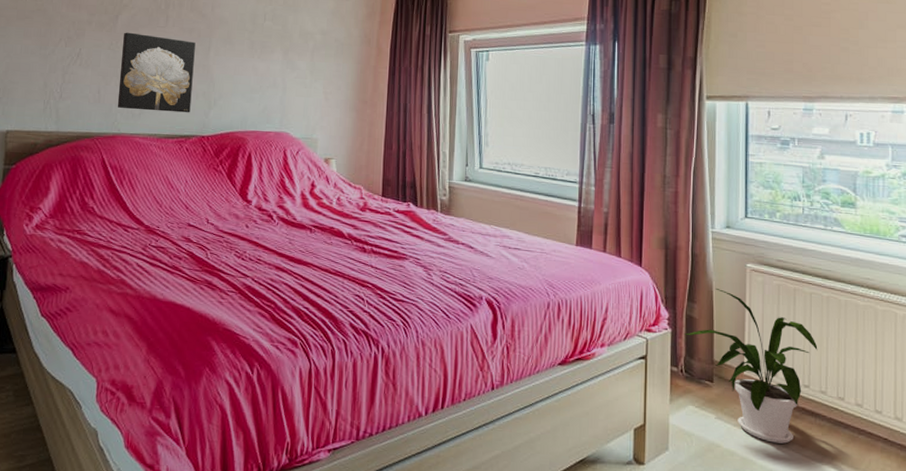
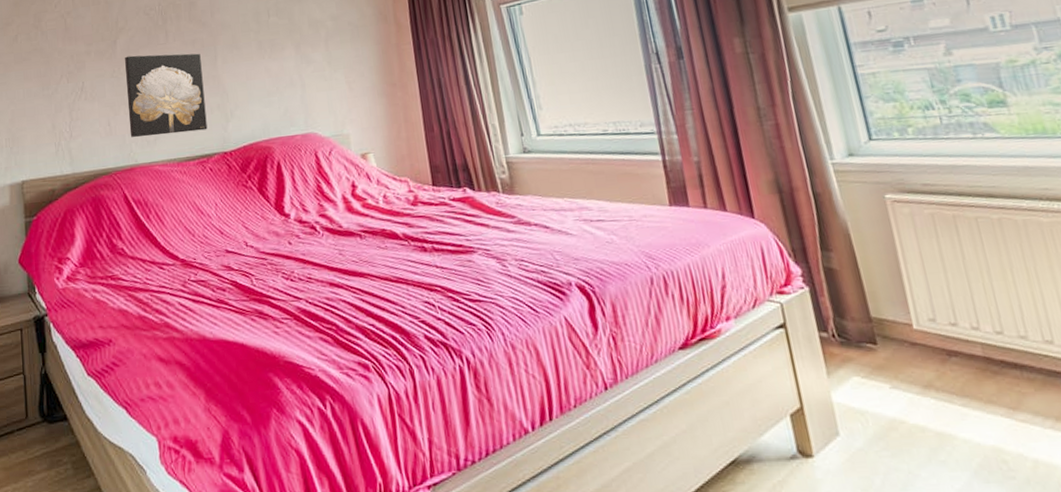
house plant: present [684,287,818,444] -> none [826,229,1003,409]

